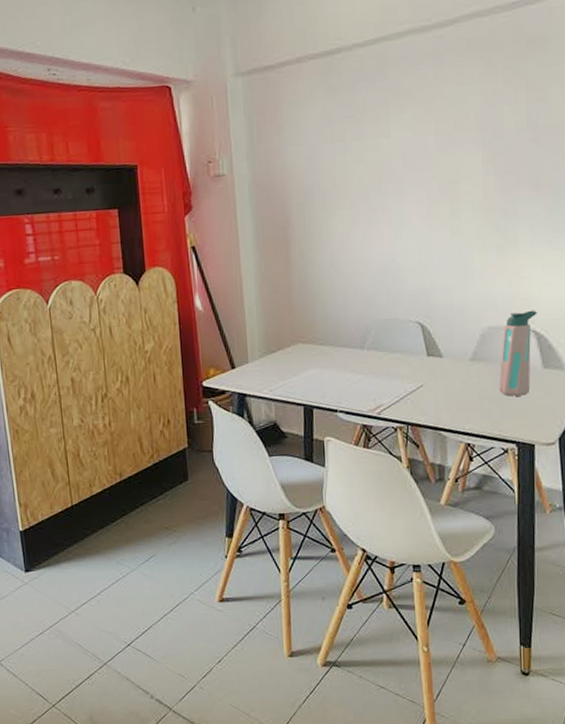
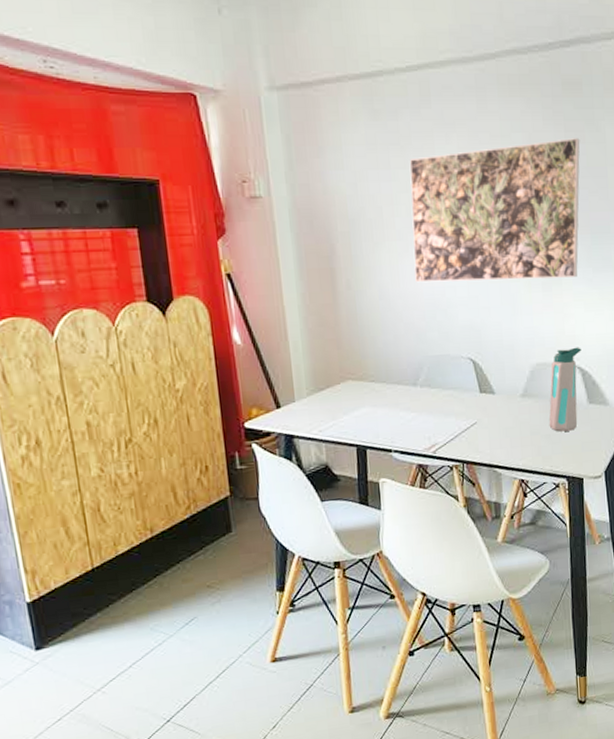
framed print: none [364,96,543,250] -> present [409,138,580,283]

